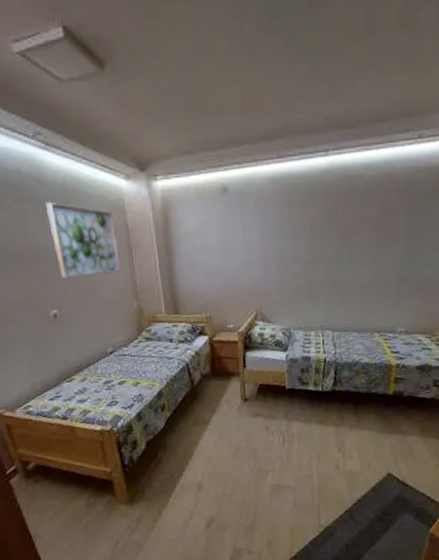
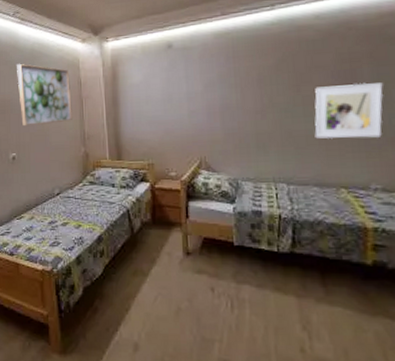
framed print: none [357,235,414,288] -> present [314,82,384,139]

